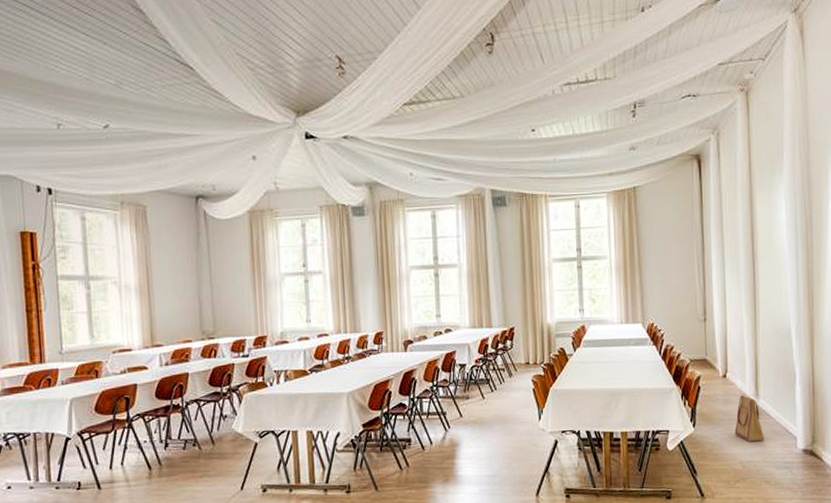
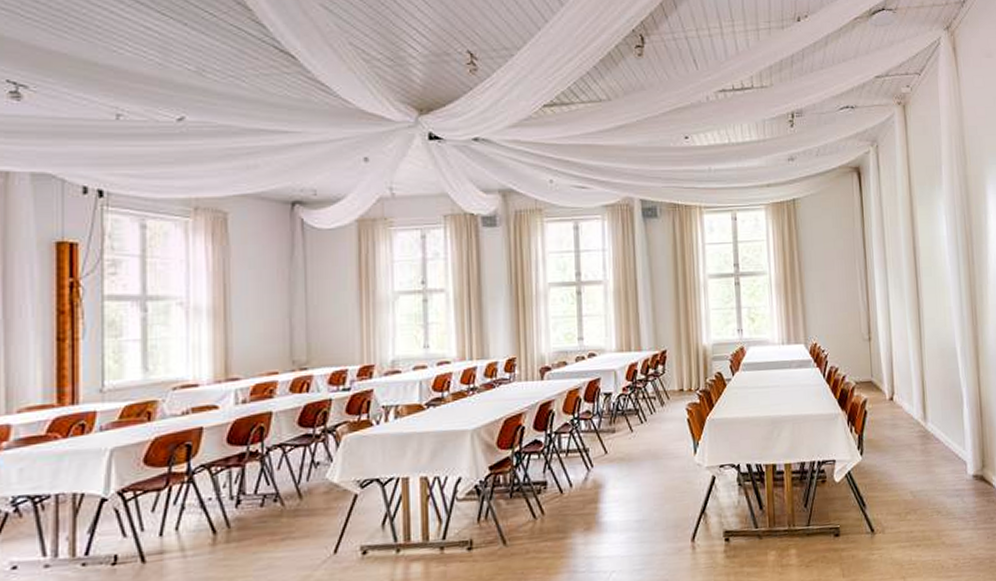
shopping bag: present [734,395,764,442] -> none [903,419,934,470]

